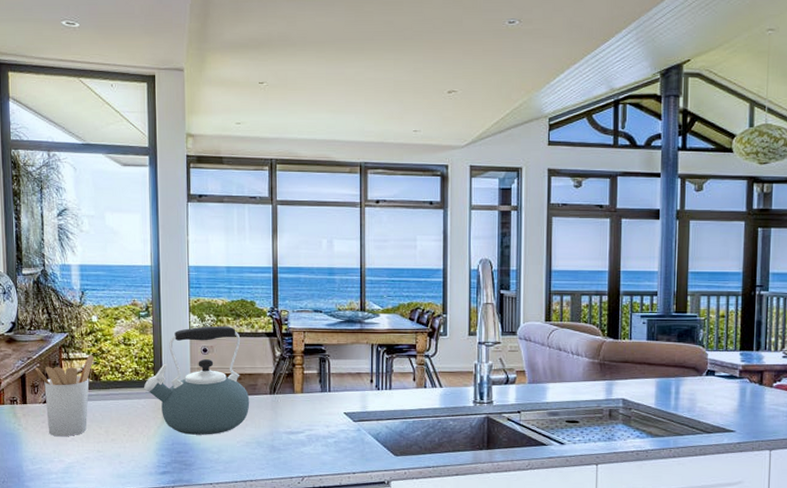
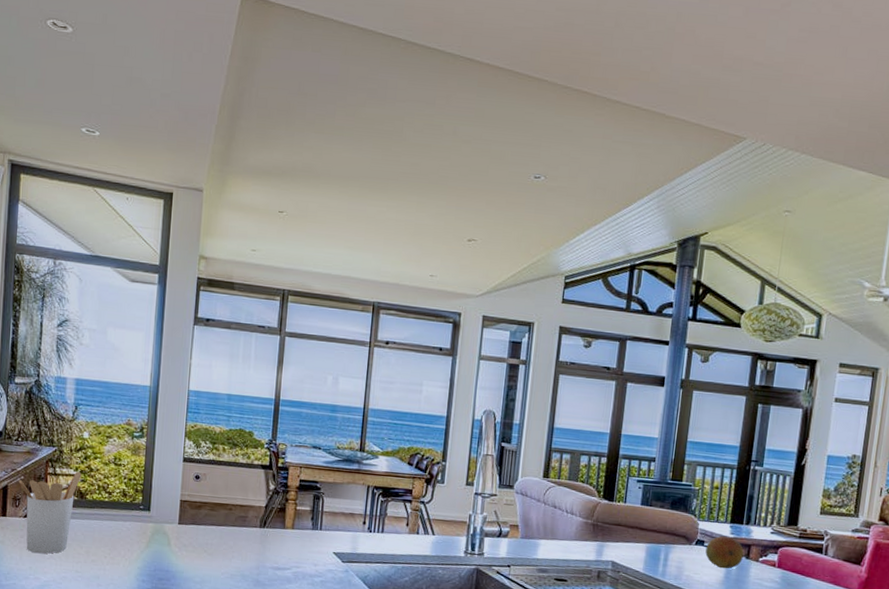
kettle: present [144,326,250,435] -> none [131,452,239,564]
fruit: none [717,364,756,397] -> present [705,535,744,569]

